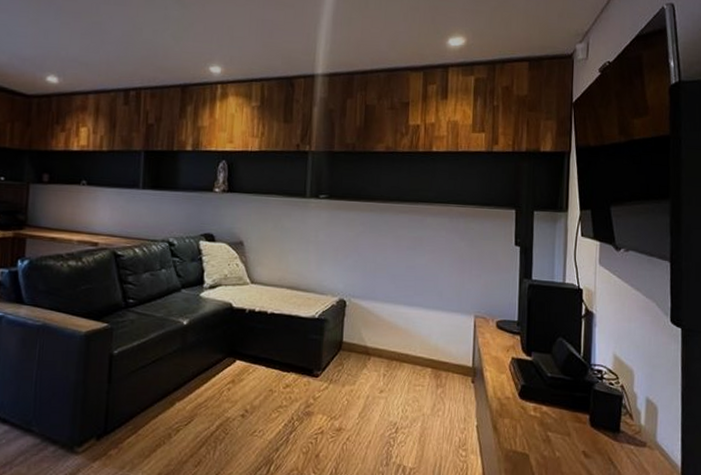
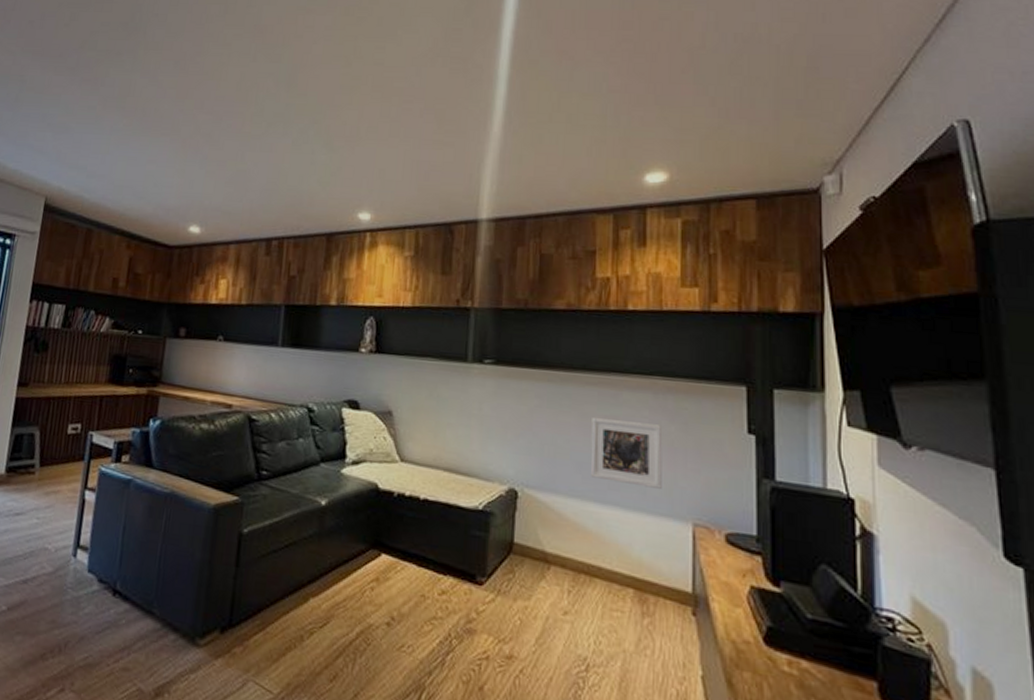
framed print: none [402,239,455,291] -> present [590,418,663,489]

